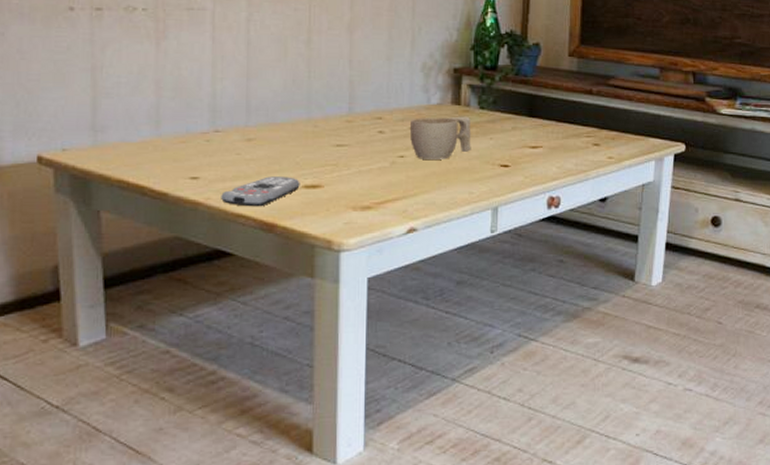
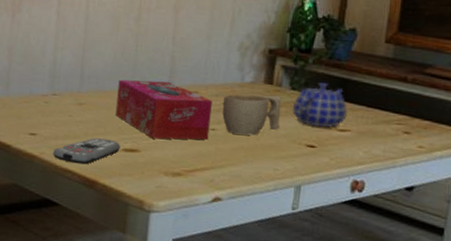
tissue box: none [291,109,398,172] -> present [115,79,212,140]
teapot: none [482,100,538,146] -> present [292,82,348,128]

